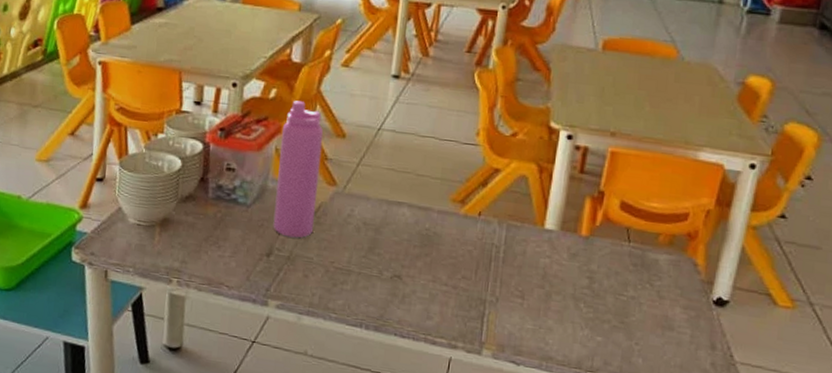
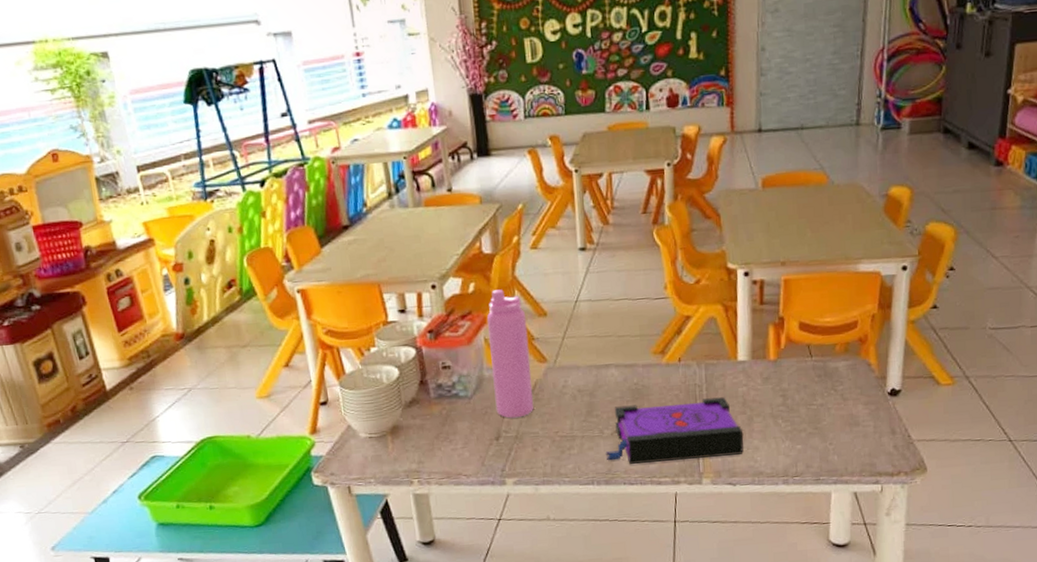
board game: none [380,249,538,332] -> present [605,396,744,464]

